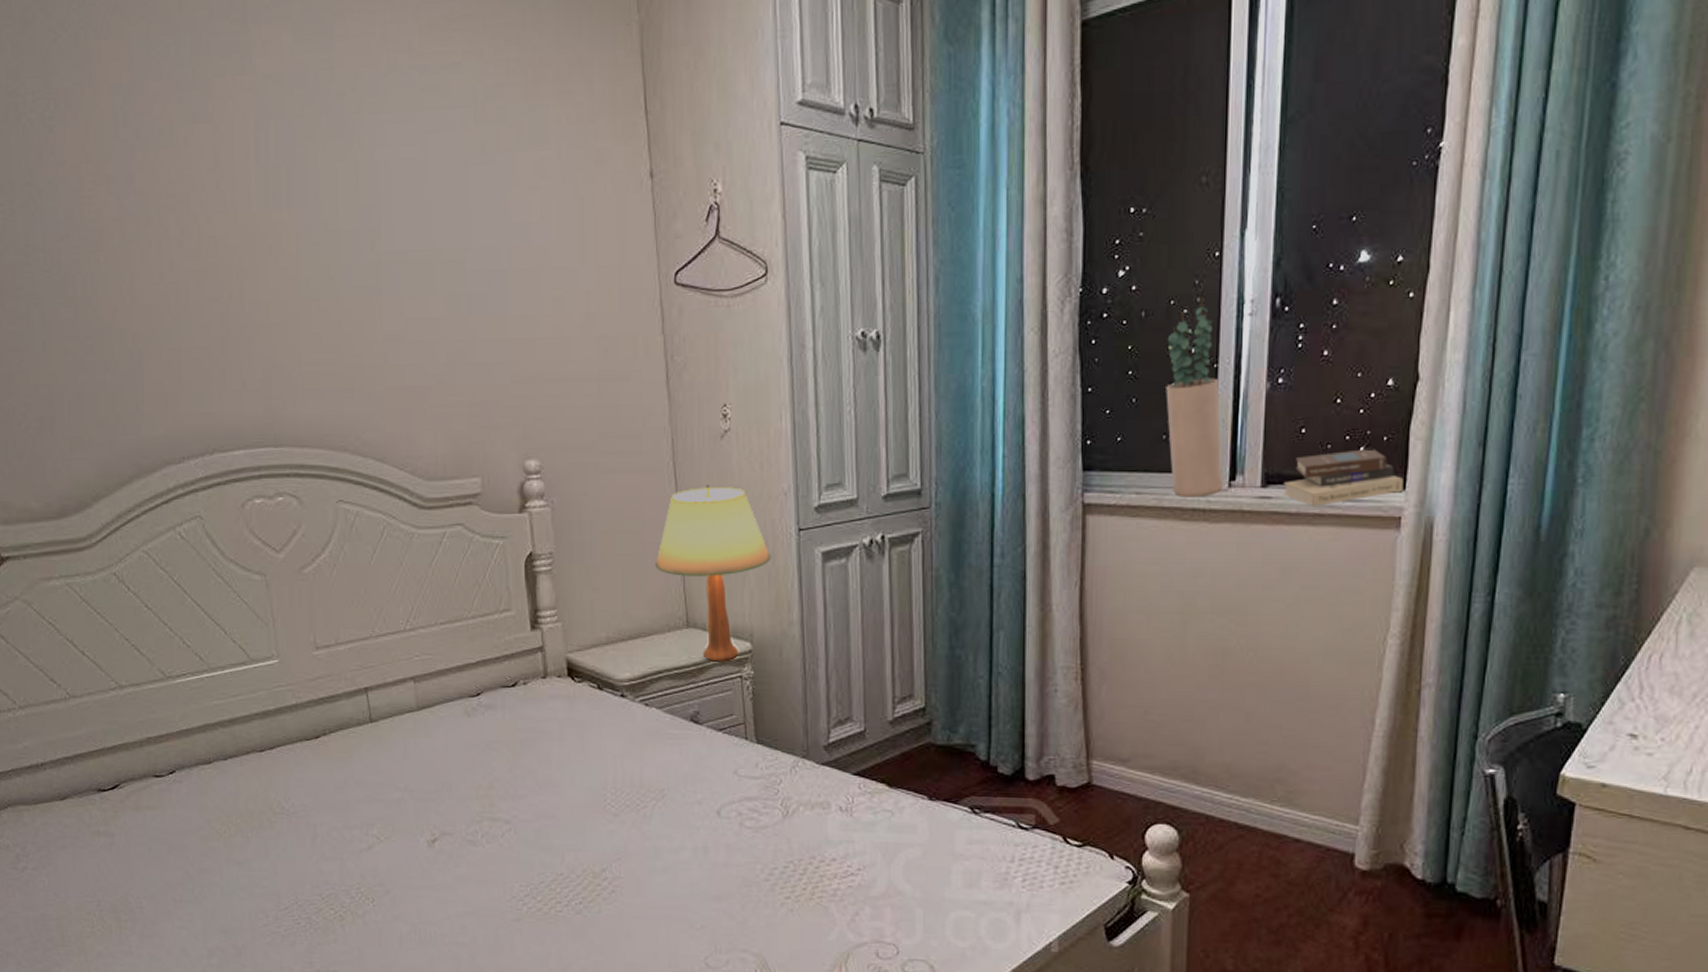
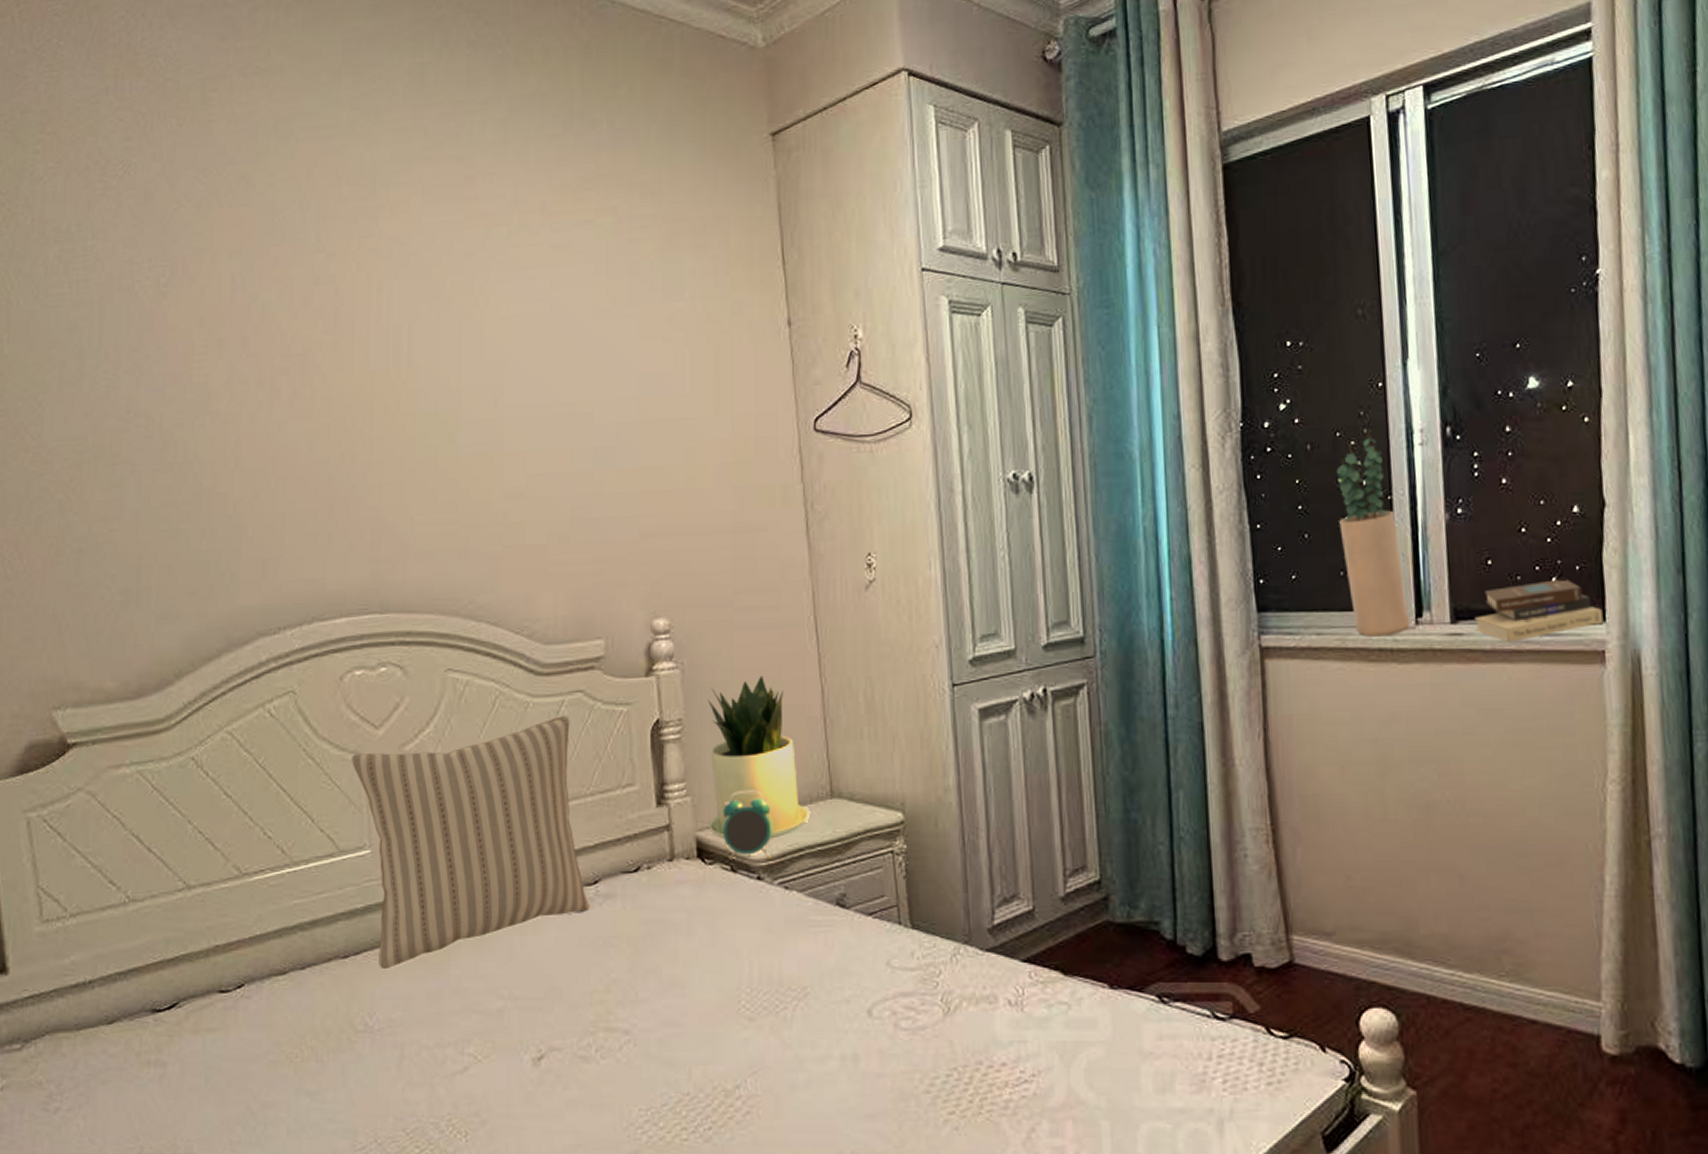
pillow: none [256,546,473,763] -> present [350,716,589,970]
planter: none [576,515,667,661] -> present [708,675,809,838]
alarm clock: none [590,618,635,679] -> present [722,790,773,860]
table lamp: present [656,484,772,662] -> none [796,639,924,836]

